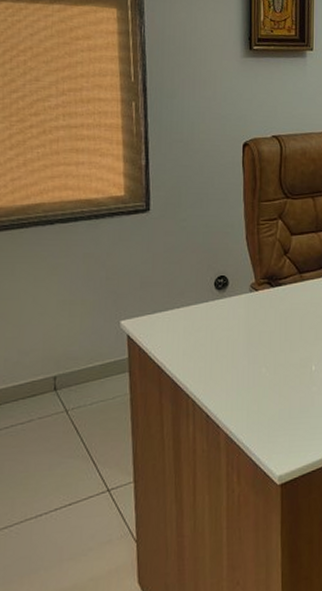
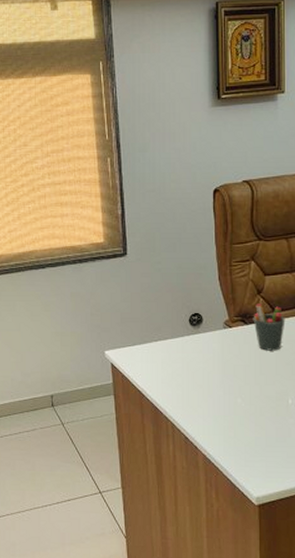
pen holder: none [279,265,310,315] -> present [253,303,286,351]

